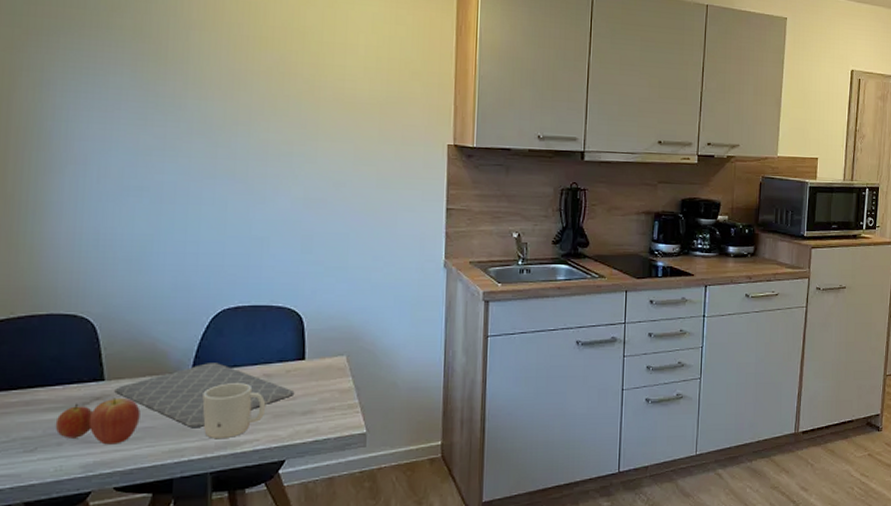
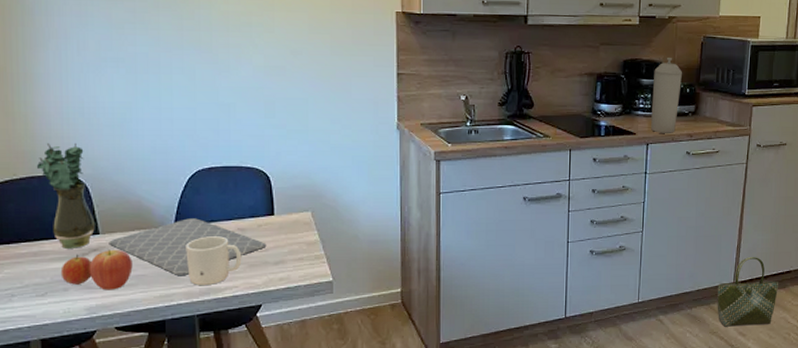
vase: none [38,277,101,397] -> present [36,142,95,249]
canister: none [709,197,742,276] -> present [651,58,683,134]
shopping bag: none [778,405,841,481] -> present [717,257,779,327]

